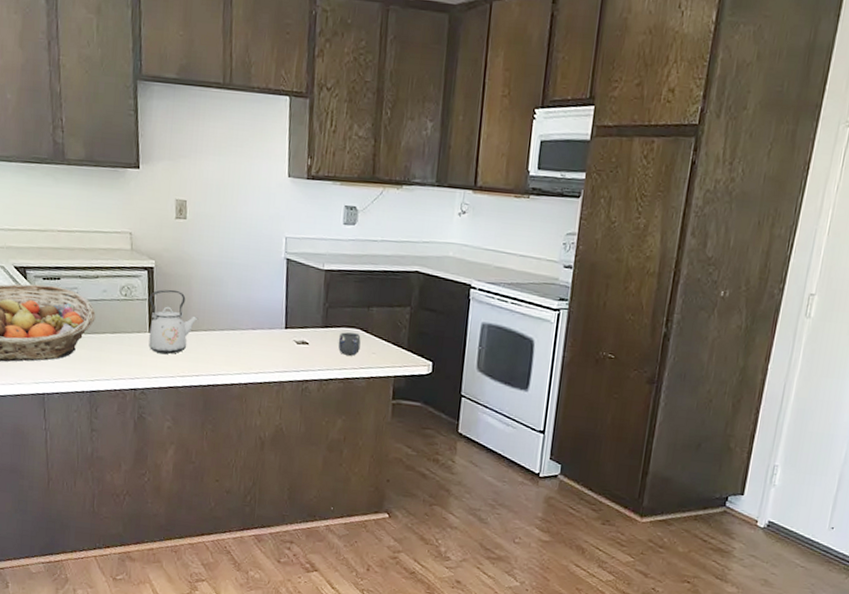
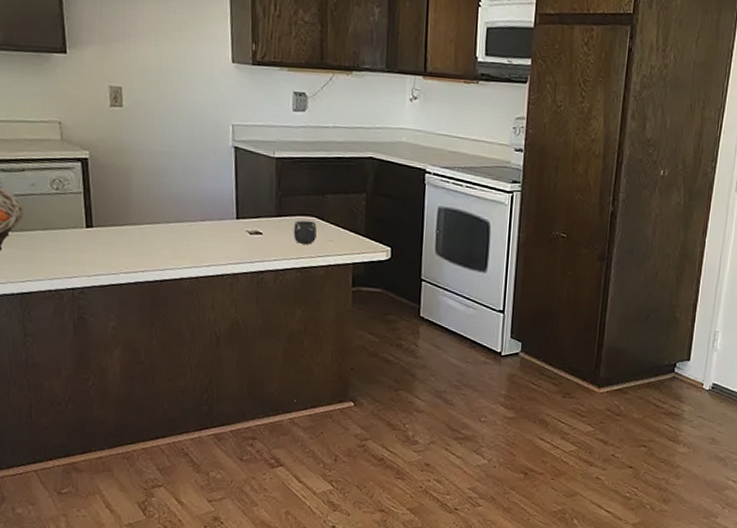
kettle: present [148,289,198,354] -> none [85,181,141,250]

